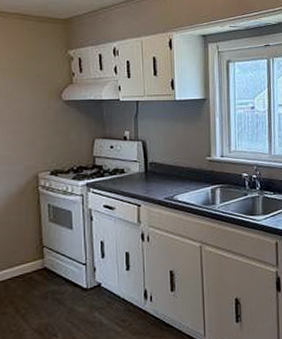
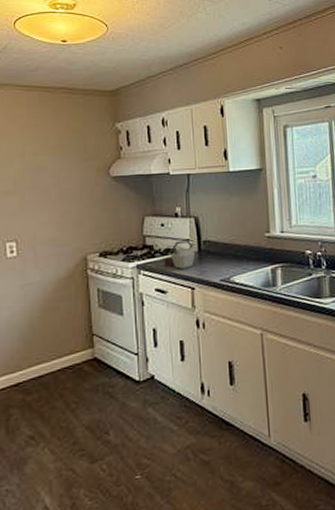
kettle: none [112,162,143,188] -> present [164,240,196,269]

